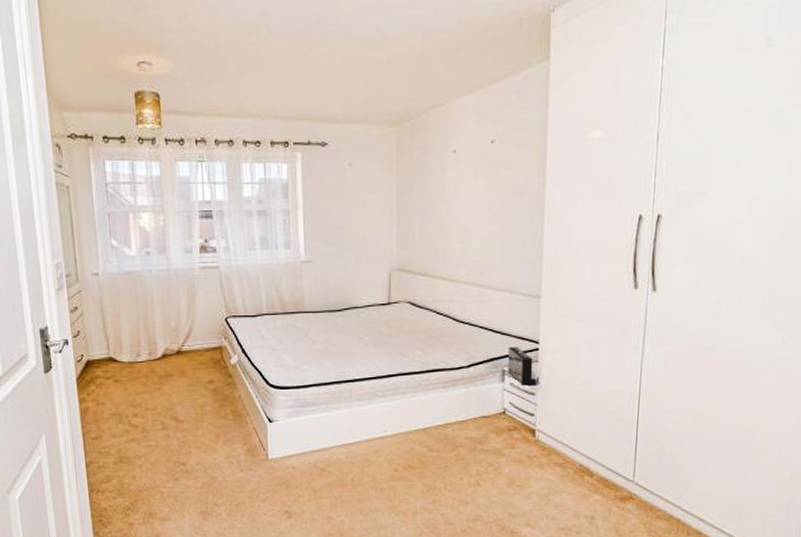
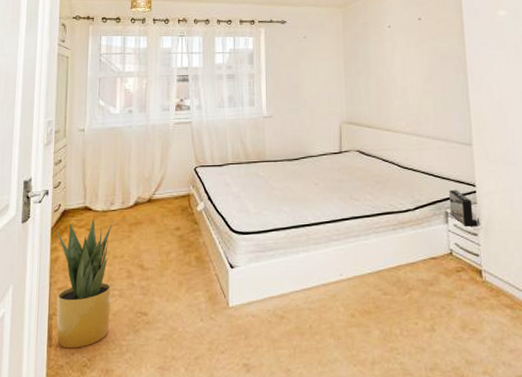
planter: none [81,371,148,493] -> present [55,219,115,349]

